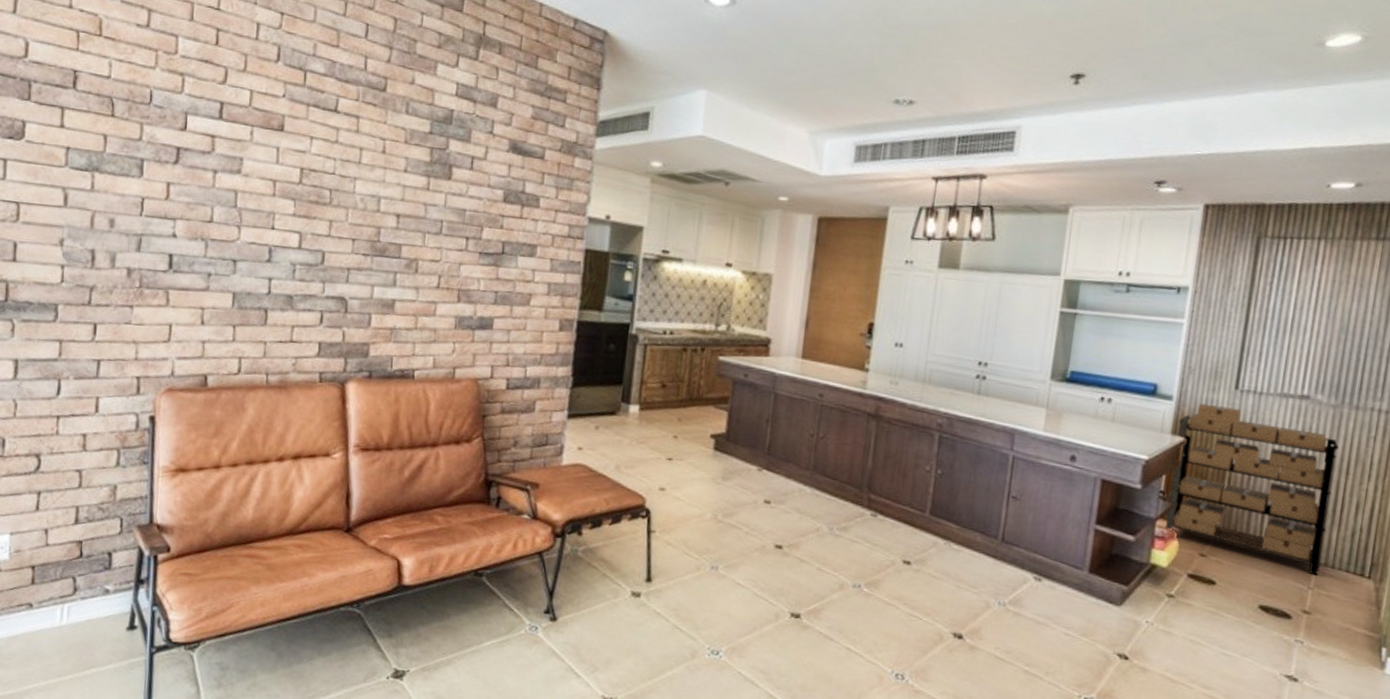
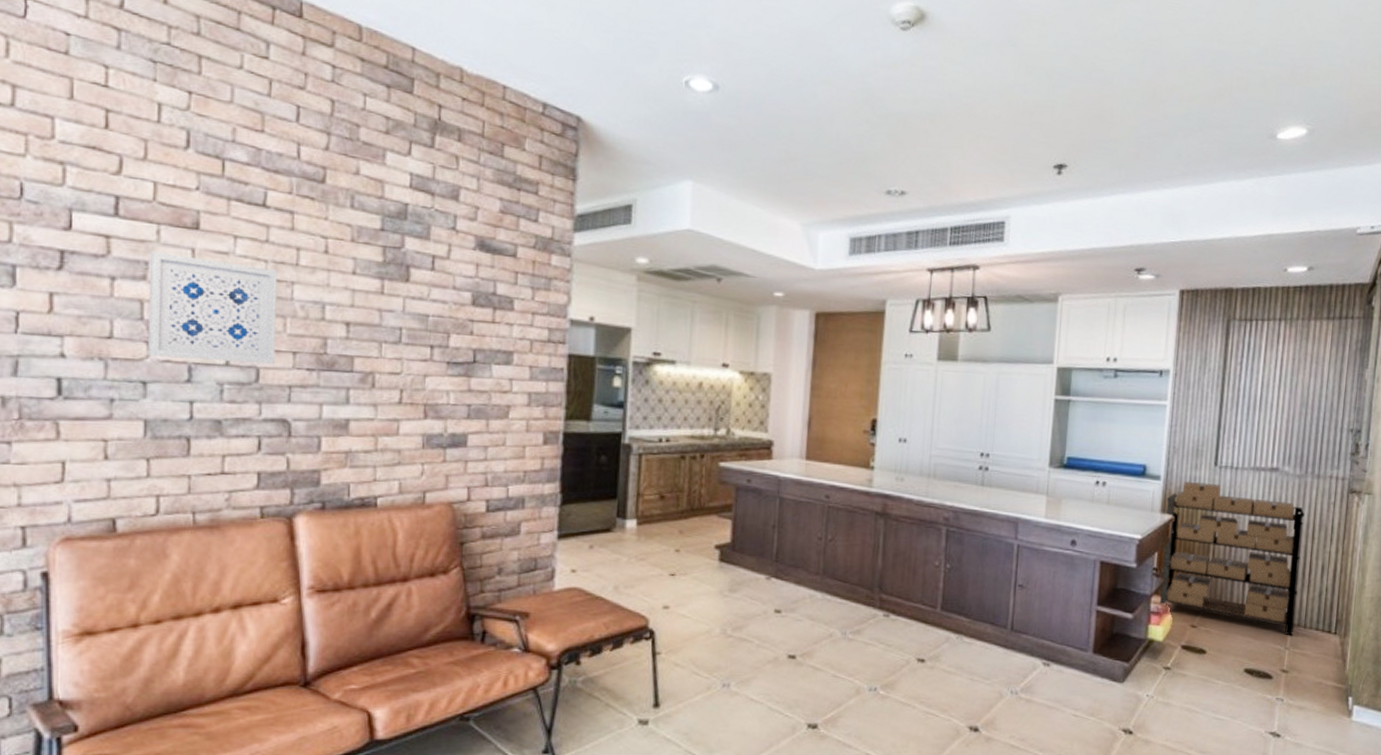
wall art: none [239,149,344,249] -> present [148,251,278,365]

